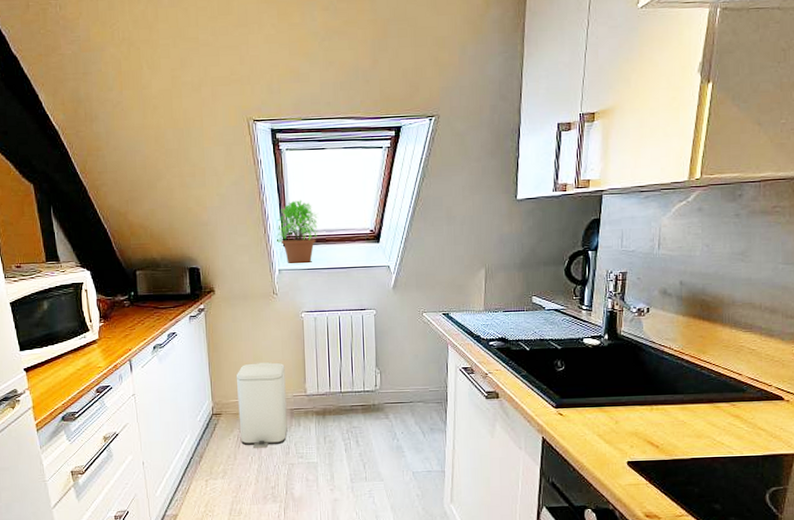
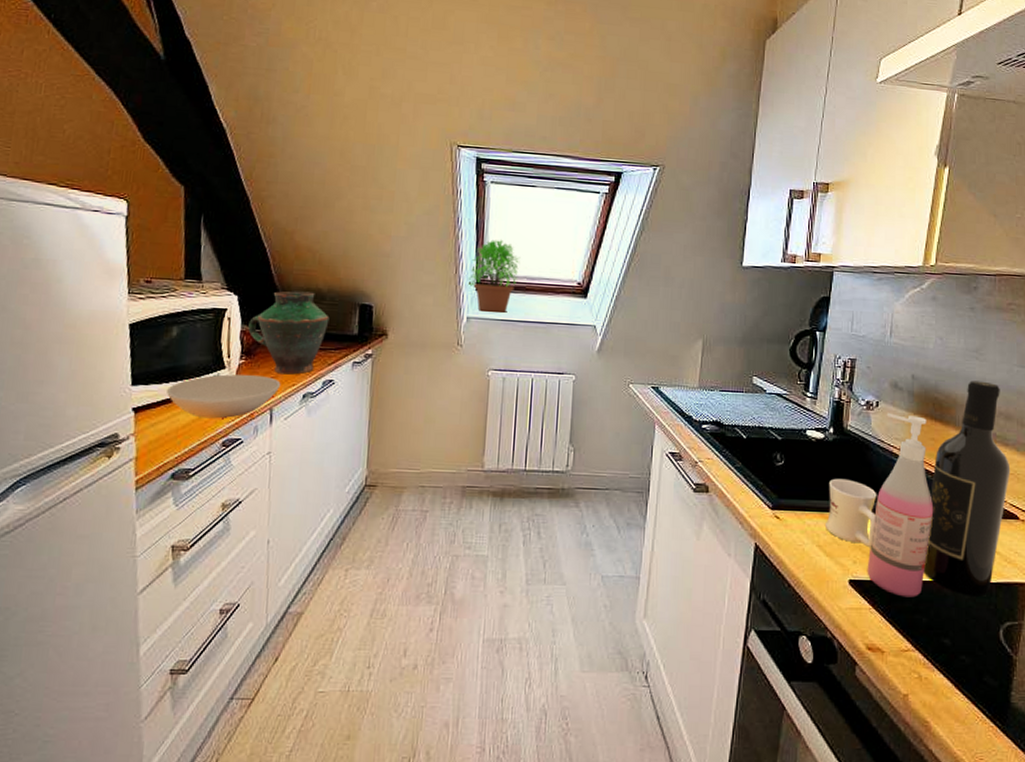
bowl: none [47,334,135,372] -> present [167,374,281,419]
vase: none [102,261,166,332] -> present [248,291,330,375]
pedal bin: present [236,362,288,448] -> none [396,426,461,533]
mug: none [604,377,650,434] -> present [826,478,877,548]
soap dispenser: none [643,317,703,473] -> present [867,413,934,598]
wine bottle: none [694,280,776,468] -> present [923,380,1011,597]

